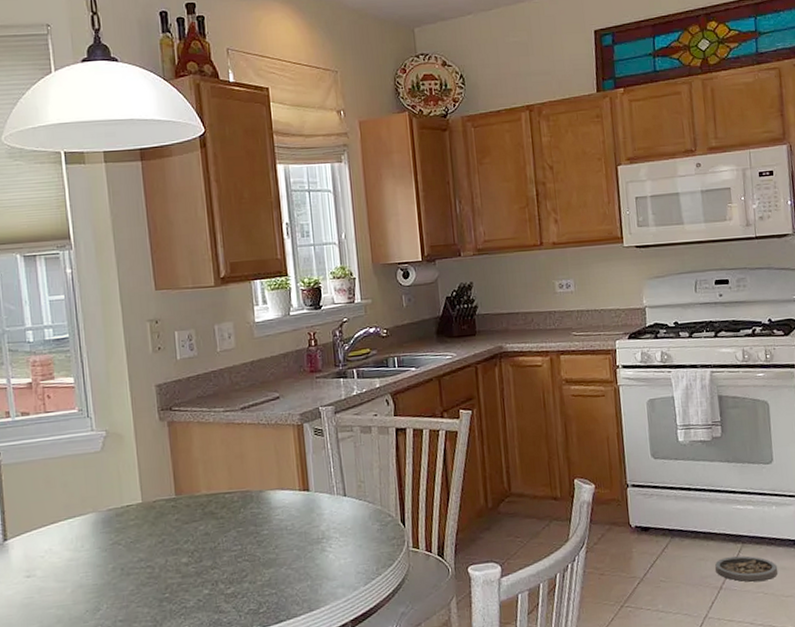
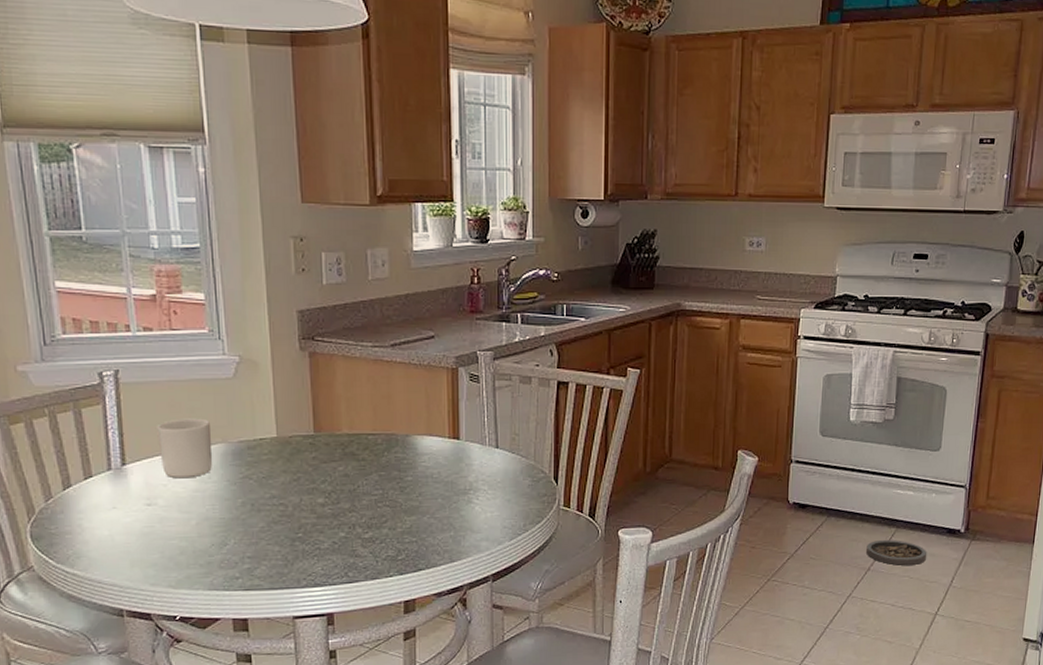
mug: none [34,491,85,550] -> present [157,418,213,479]

